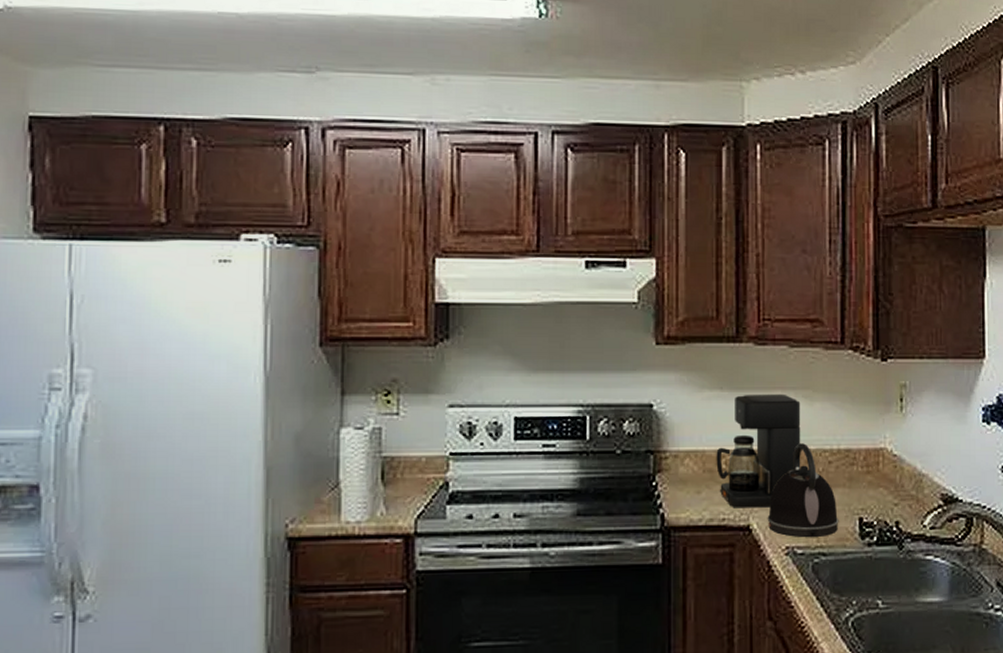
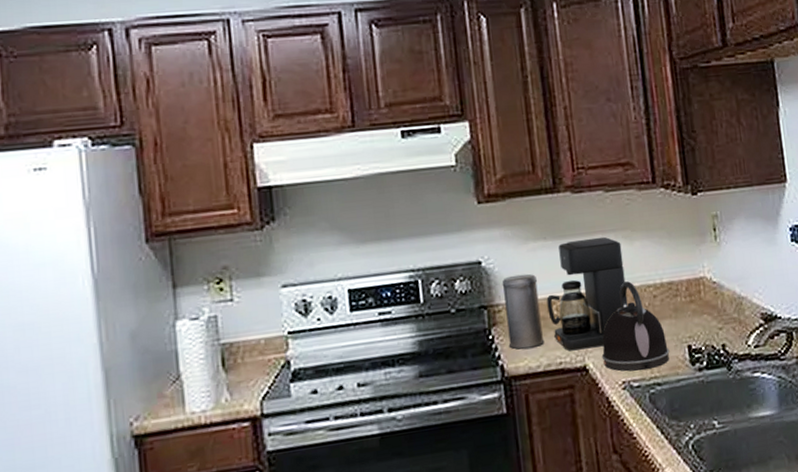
canister: none [672,422,709,500] -> present [502,273,545,350]

